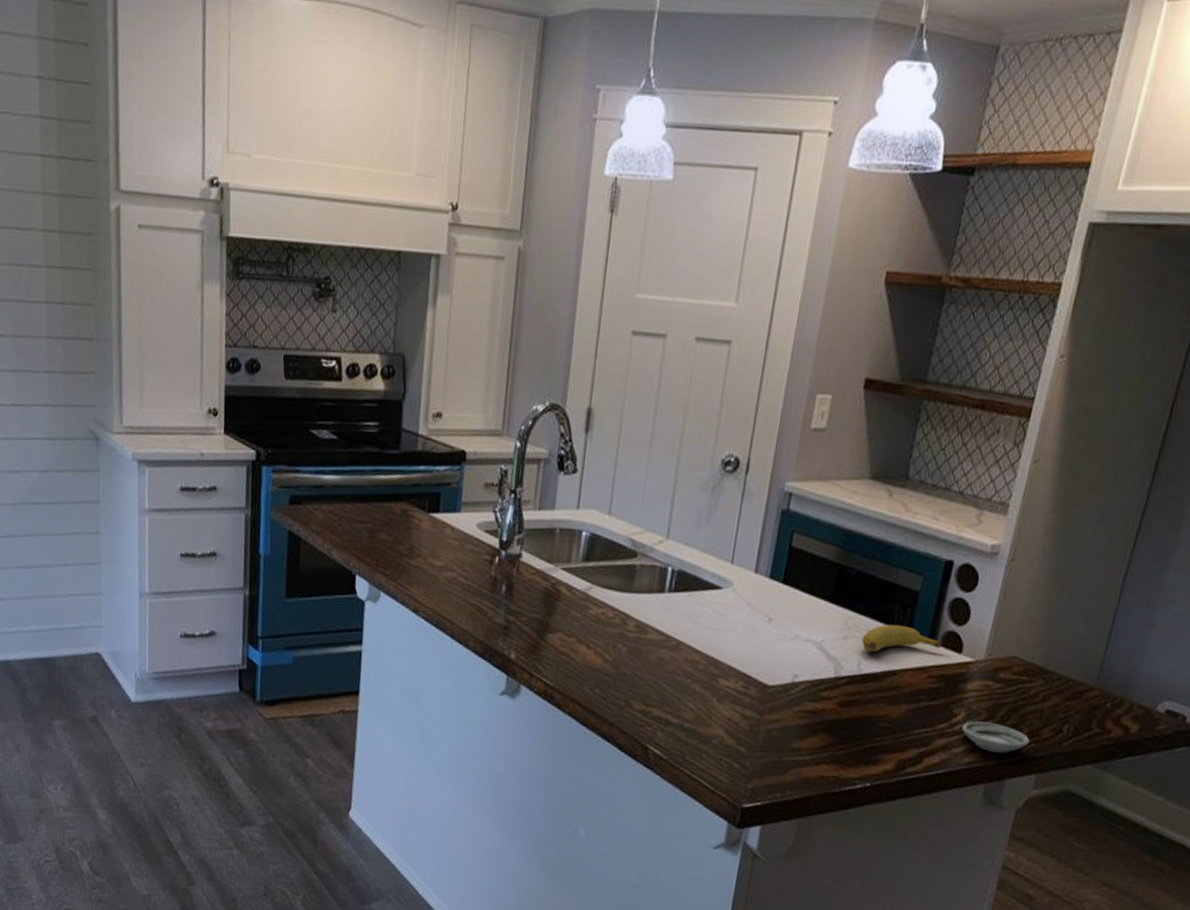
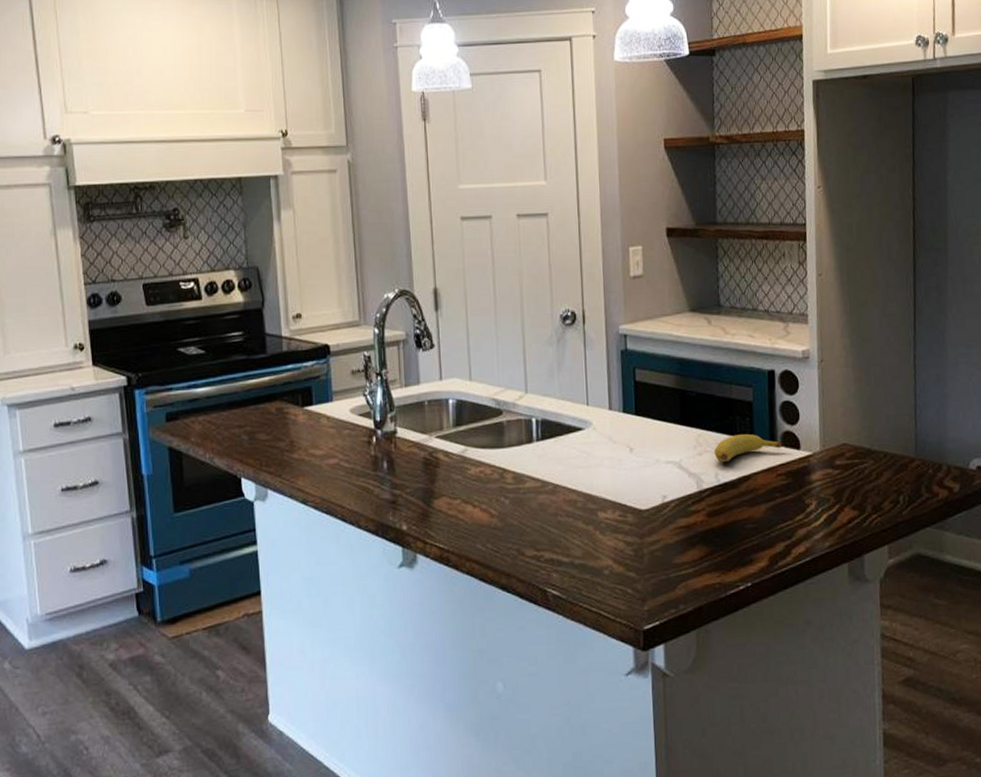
saucer: present [962,721,1030,754] -> none [817,506,875,532]

